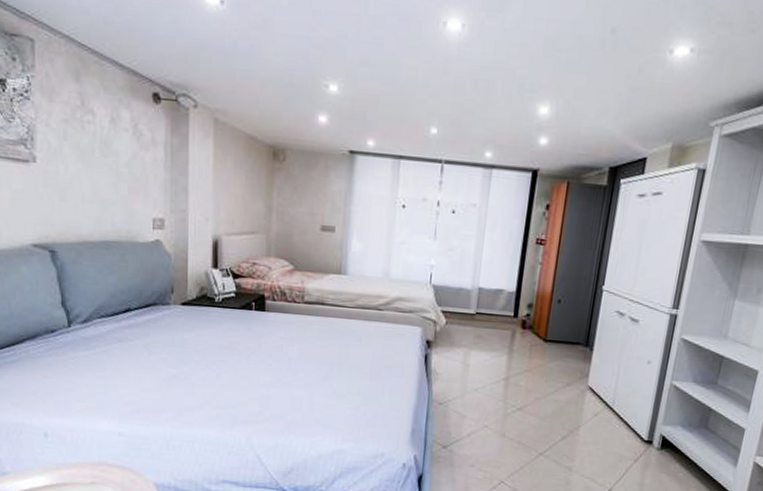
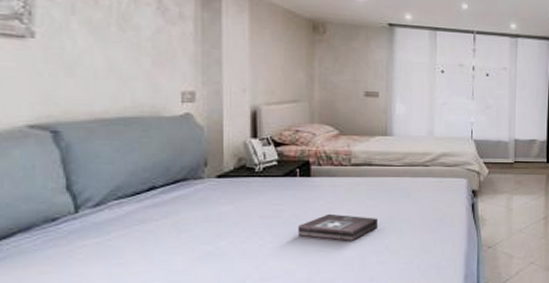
first aid kit: none [251,350,327,380] -> present [297,213,377,241]

